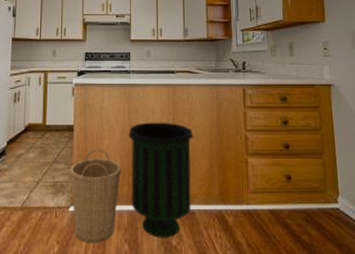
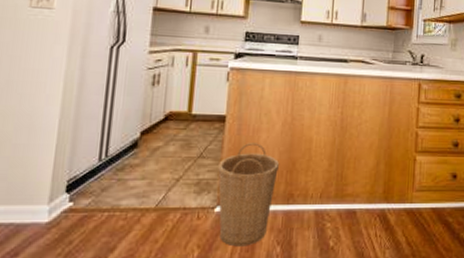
trash can: present [128,122,193,238] -> none [288,115,362,239]

